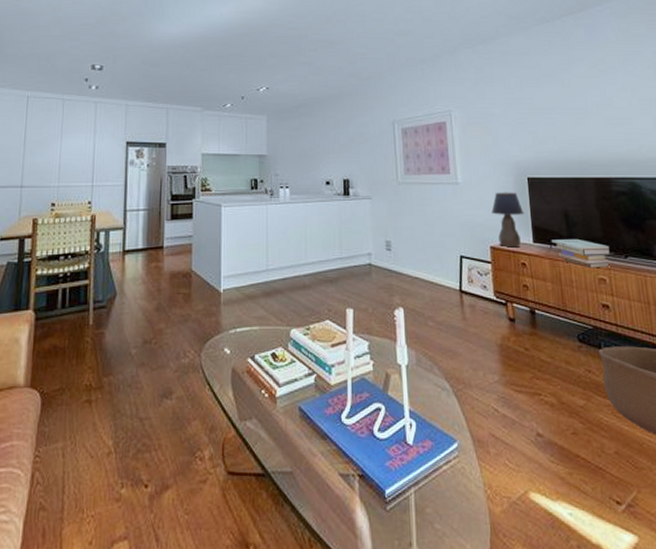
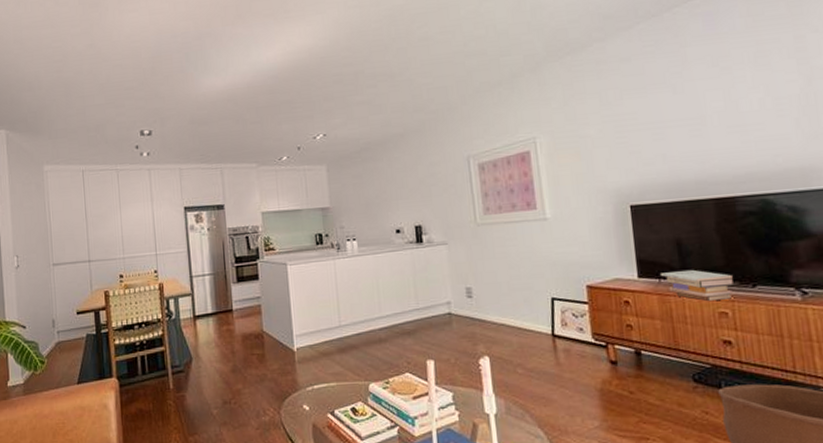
table lamp: present [491,192,524,248] -> none [587,223,627,286]

